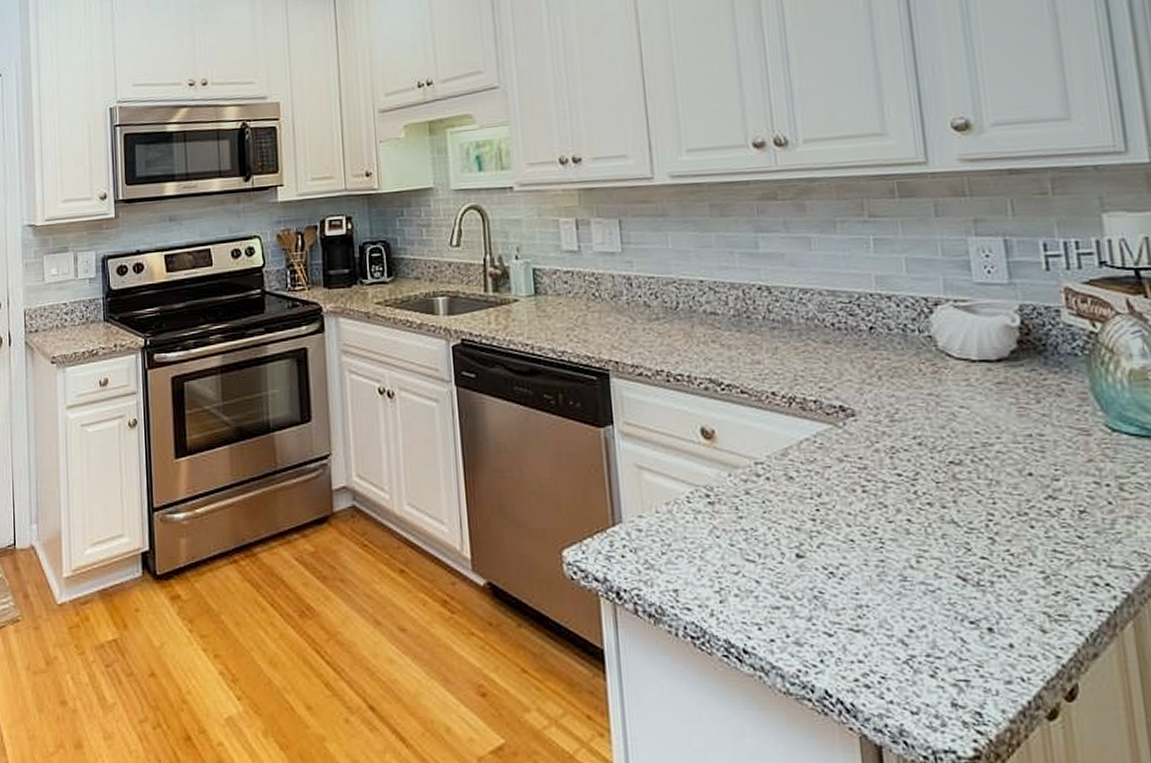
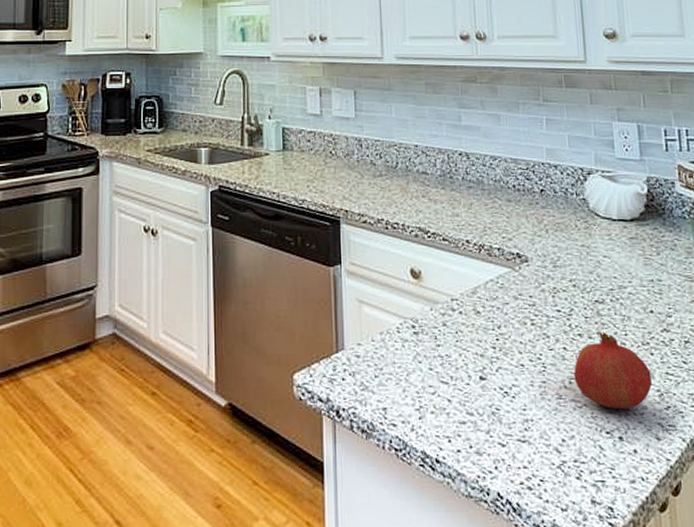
fruit: none [922,500,1033,594] -> present [574,332,652,409]

